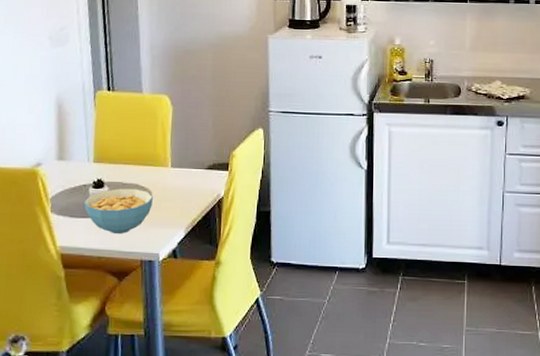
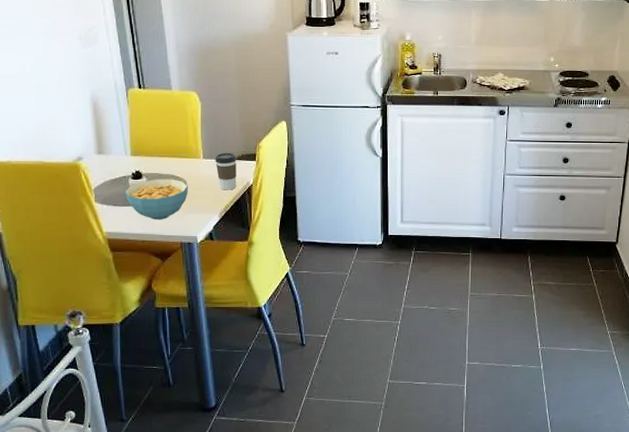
coffee cup: none [184,160,208,203] -> present [215,152,237,190]

